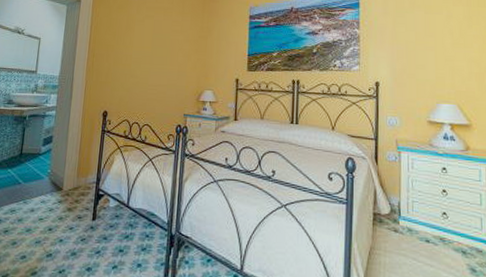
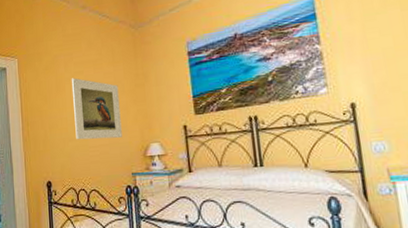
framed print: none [137,20,184,81] -> present [71,78,122,140]

